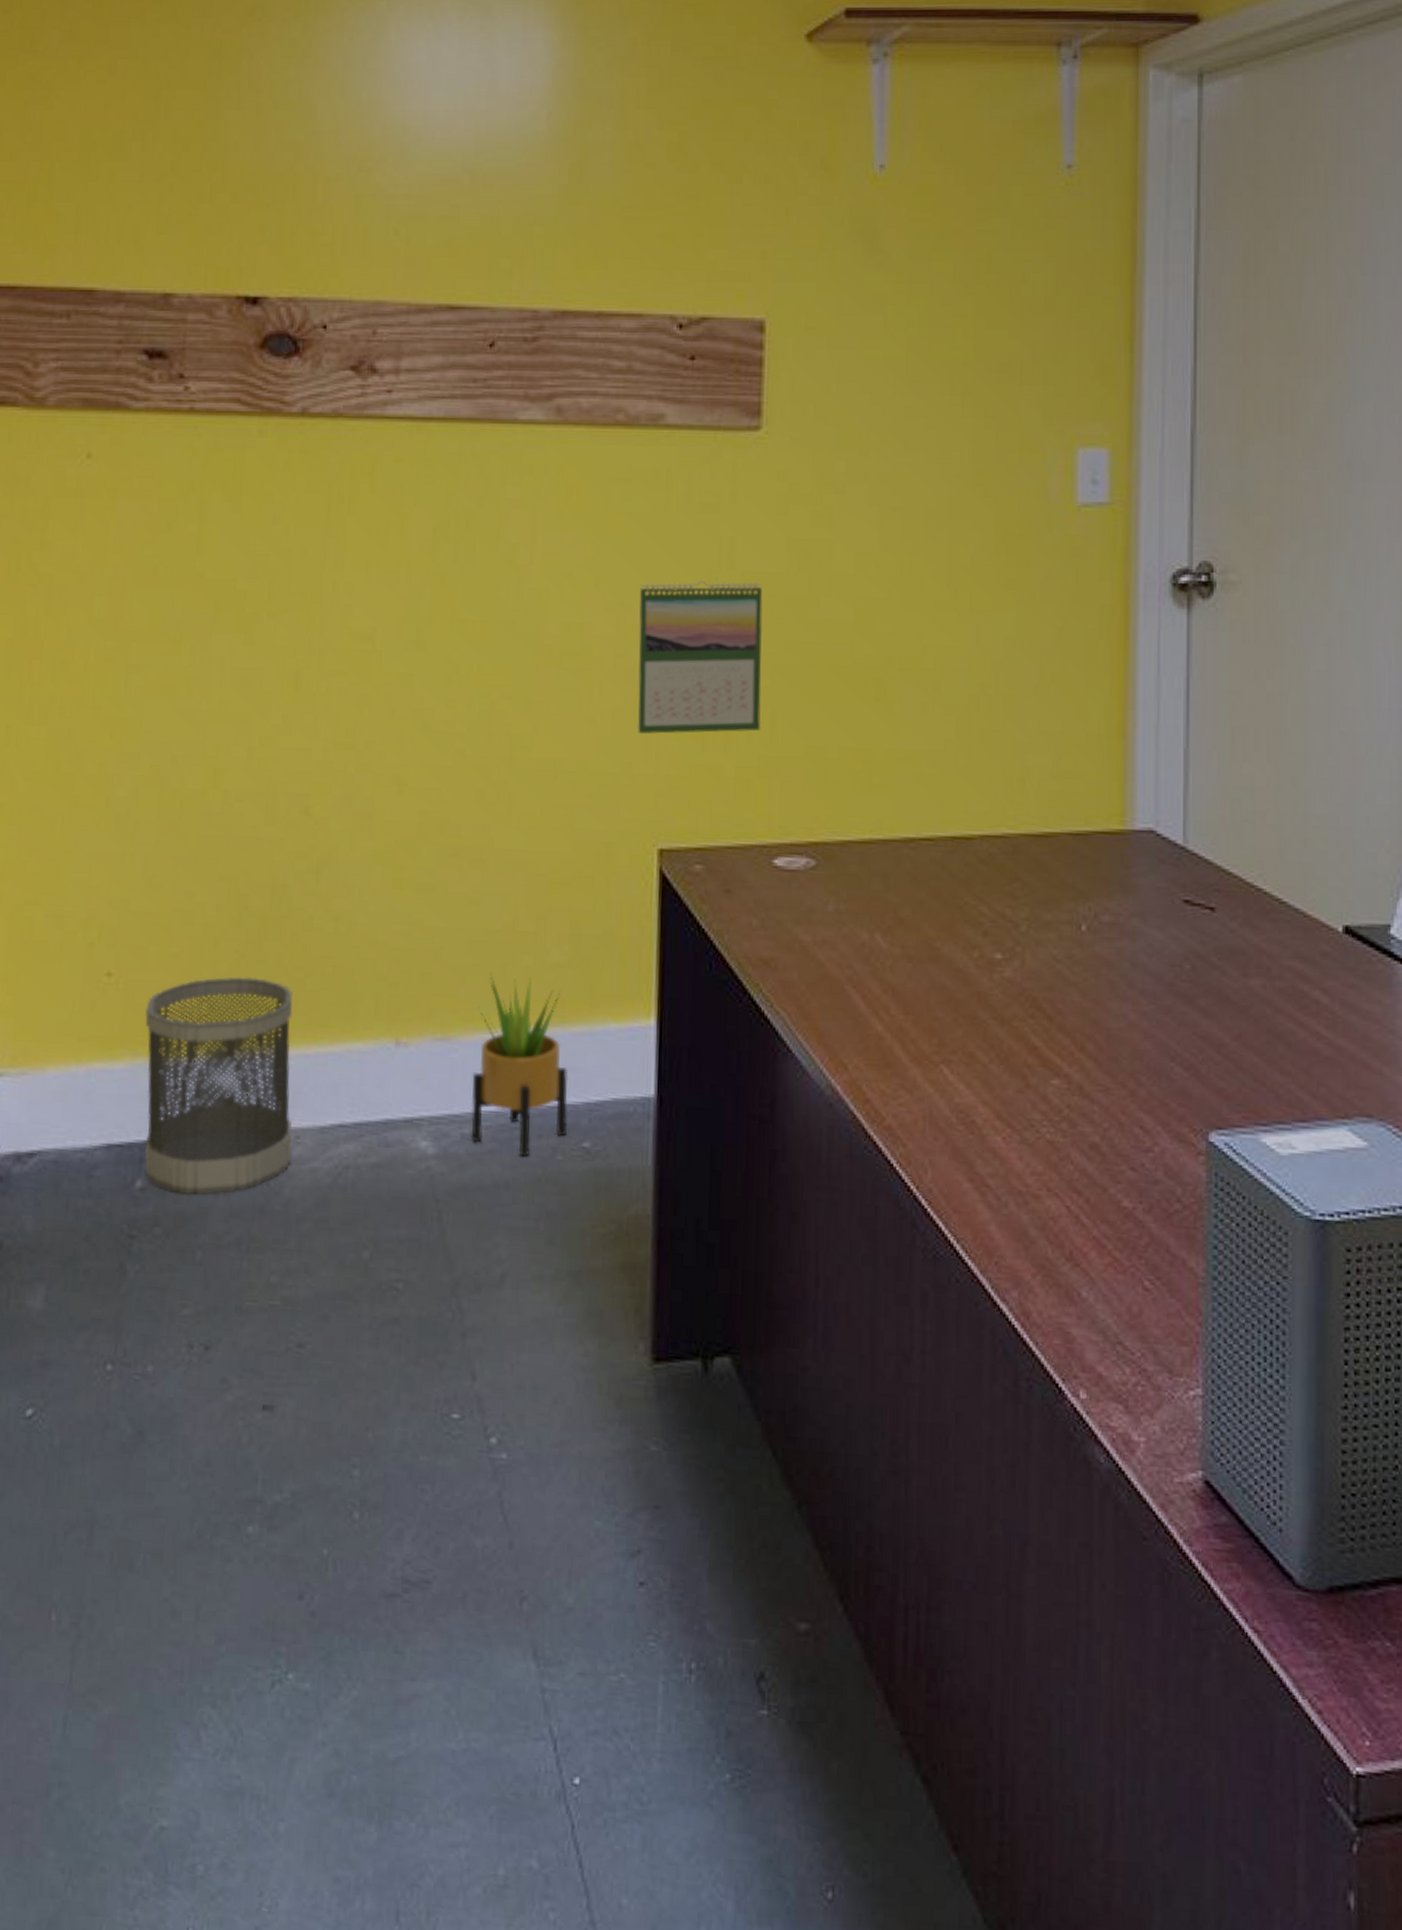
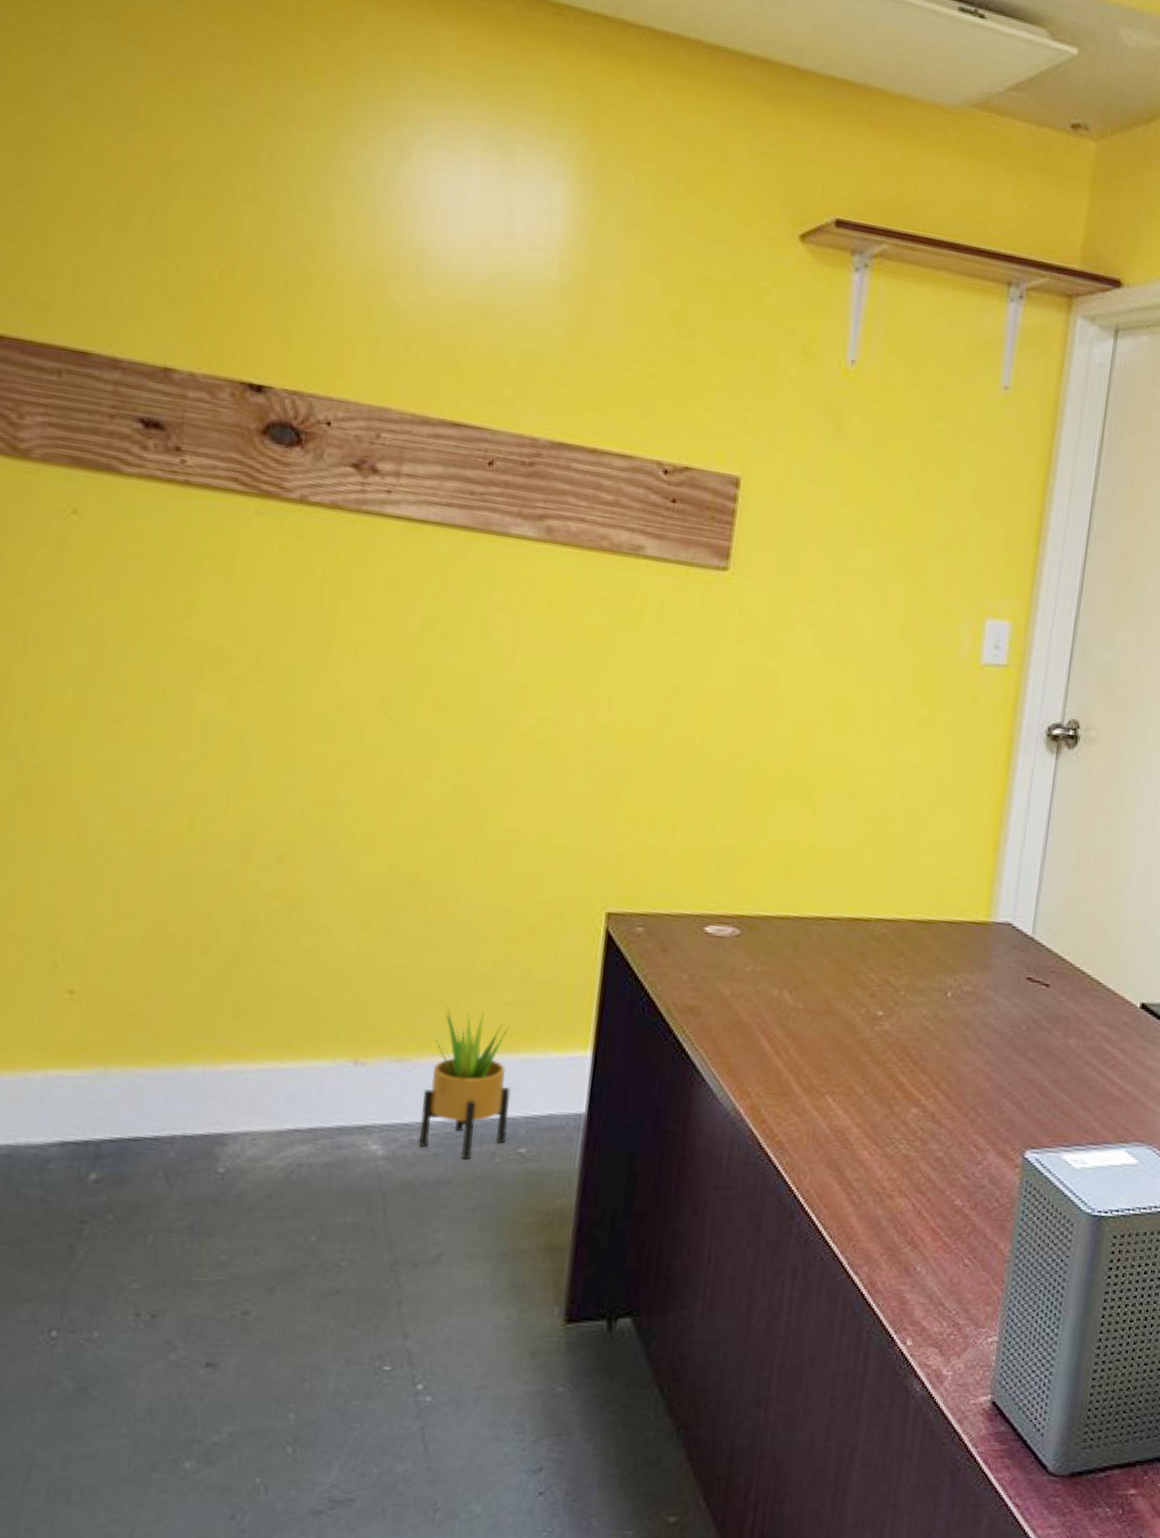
wastebasket: present [144,976,293,1195] -> none [99,999,257,1187]
calendar: present [638,581,763,735] -> none [597,689,717,822]

